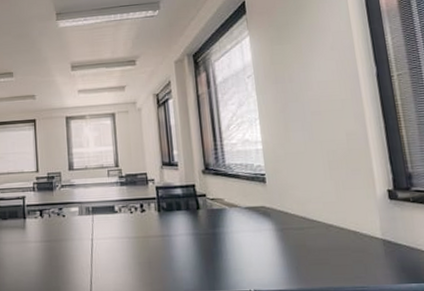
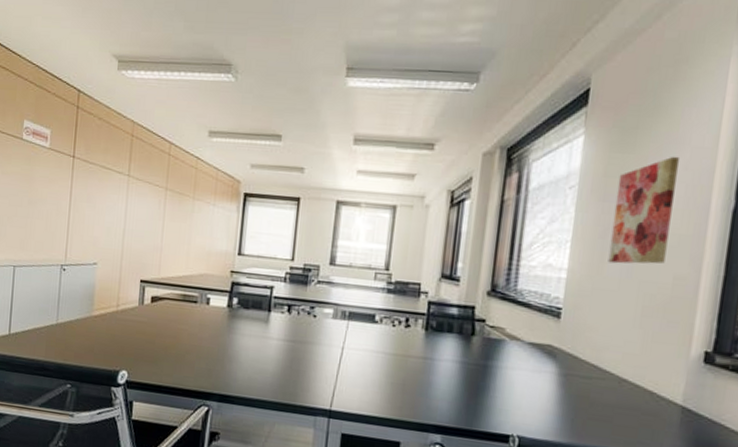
wall art: none [283,40,336,131] -> present [608,156,680,264]

